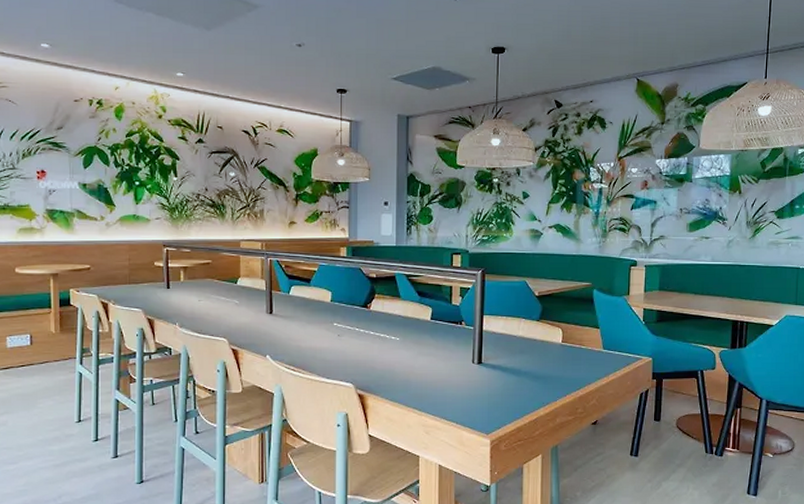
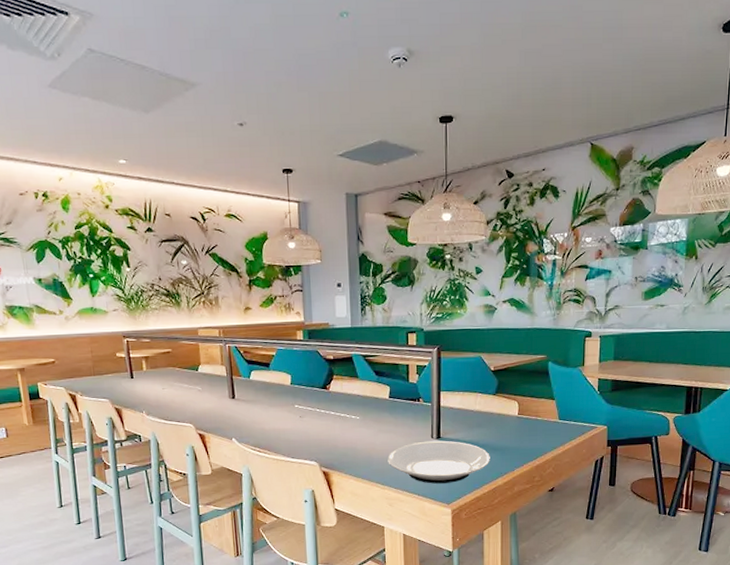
plate: none [426,366,532,412] -> present [387,440,490,484]

